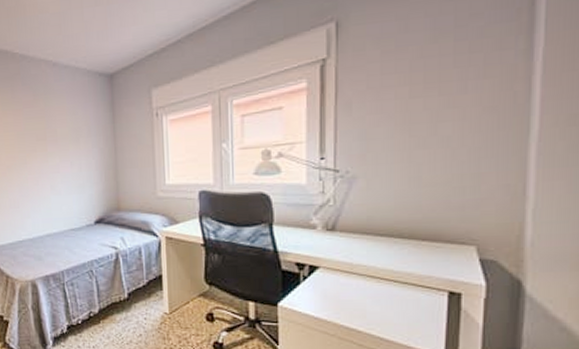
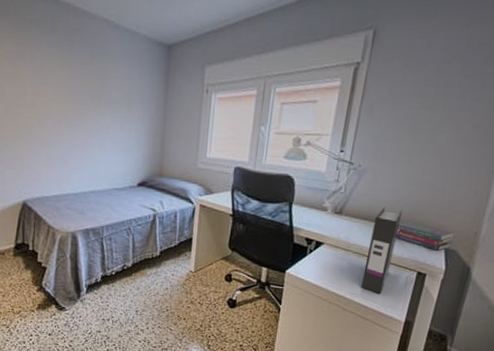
binder: none [377,216,413,323] -> present [361,206,403,294]
books: none [409,230,489,263] -> present [395,220,454,251]

